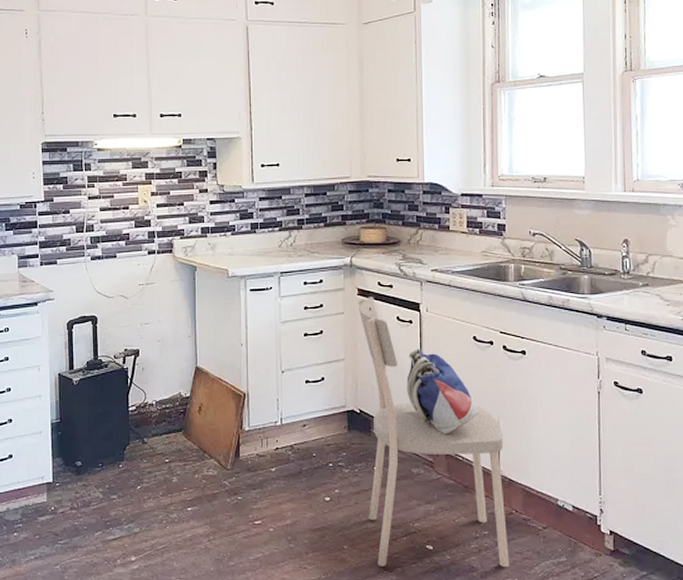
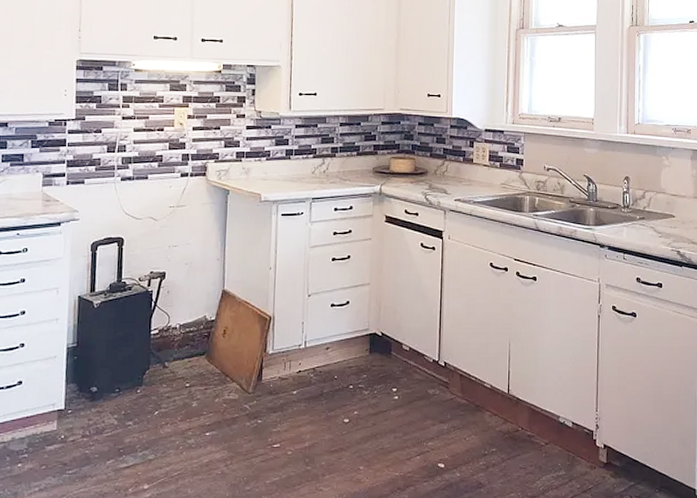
dining chair: present [358,297,509,568] -> none [385,224,514,487]
tote bag: present [406,348,478,435] -> none [427,273,492,356]

